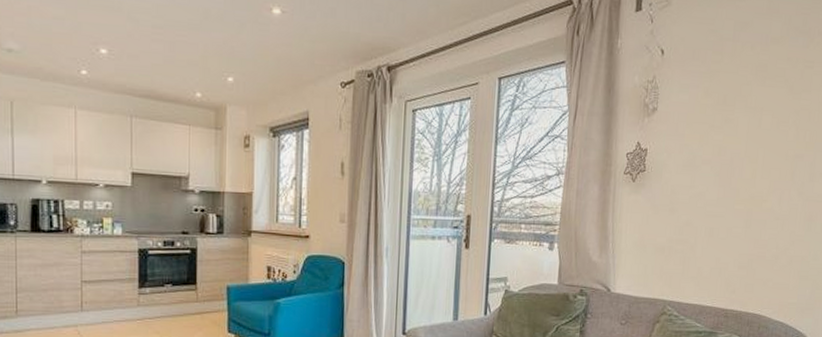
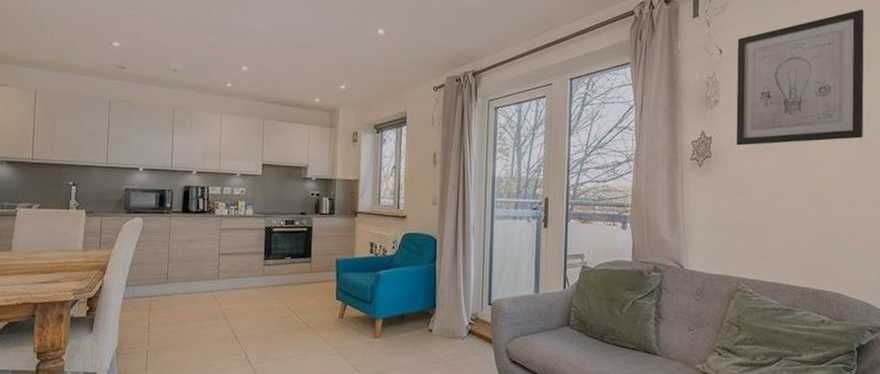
wall art: none [672,10,812,159] -> present [736,9,865,146]

